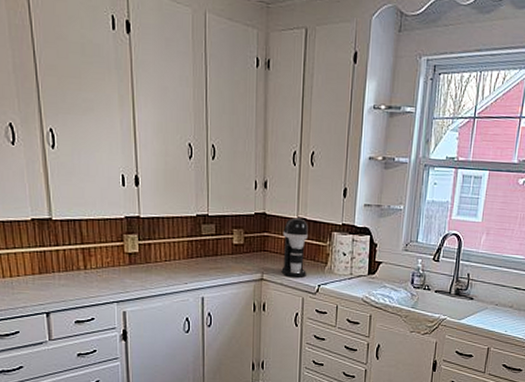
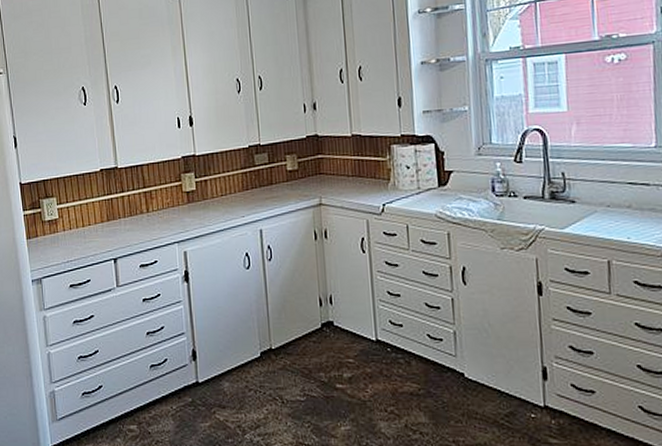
coffee maker: present [281,218,308,278] -> none [337,135,368,199]

